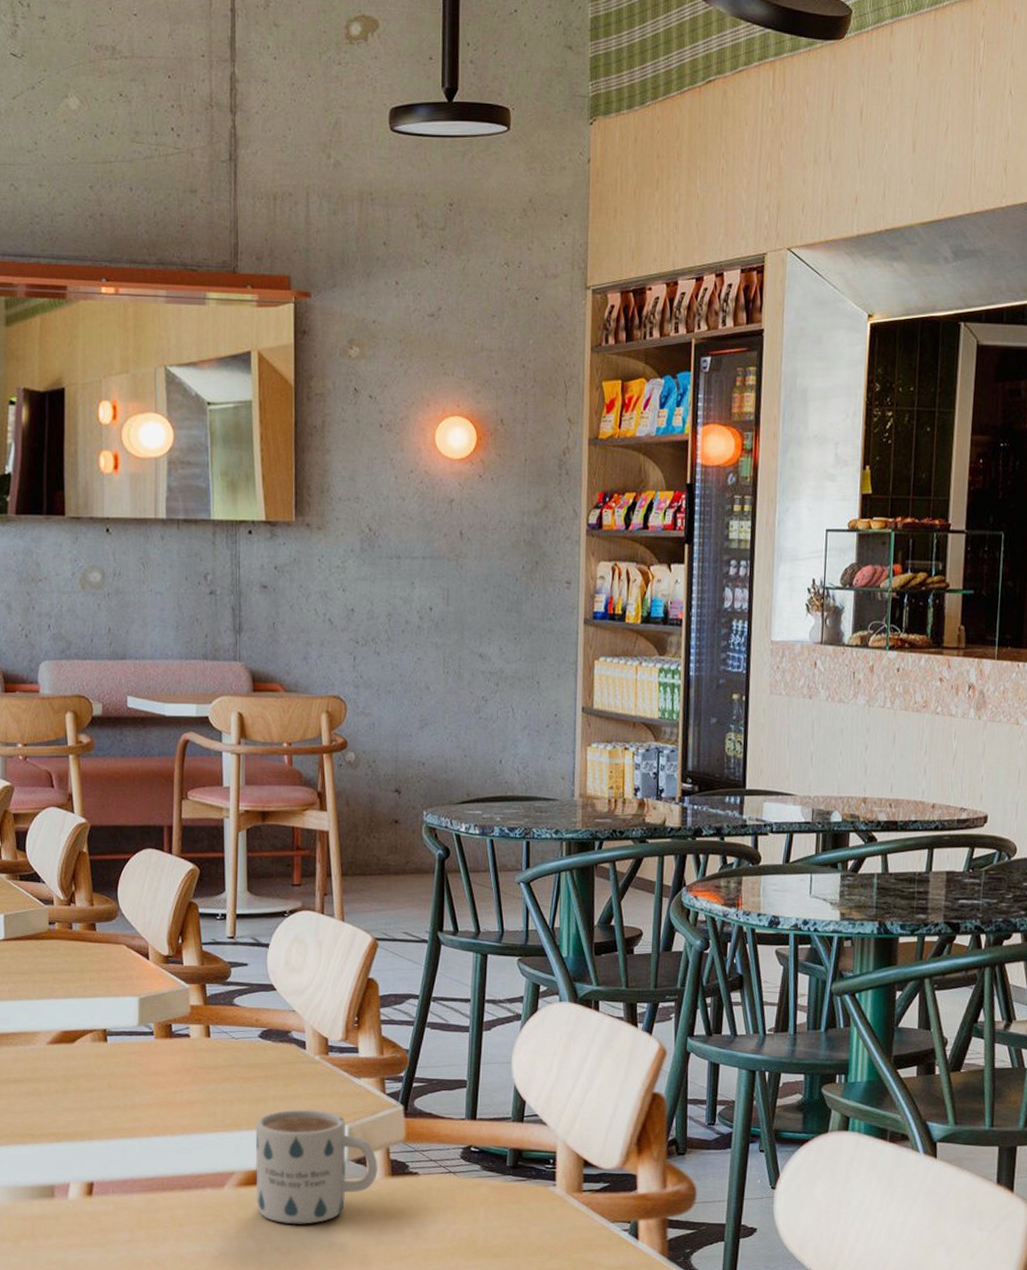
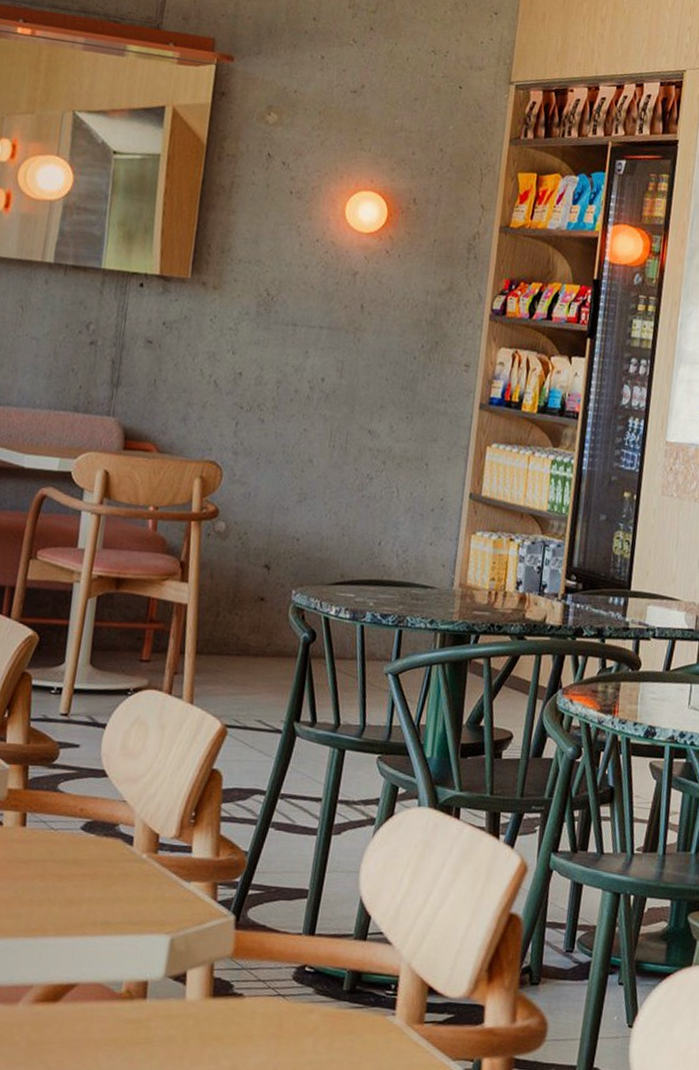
mug: present [255,1108,378,1225] -> none [54,914,199,1051]

